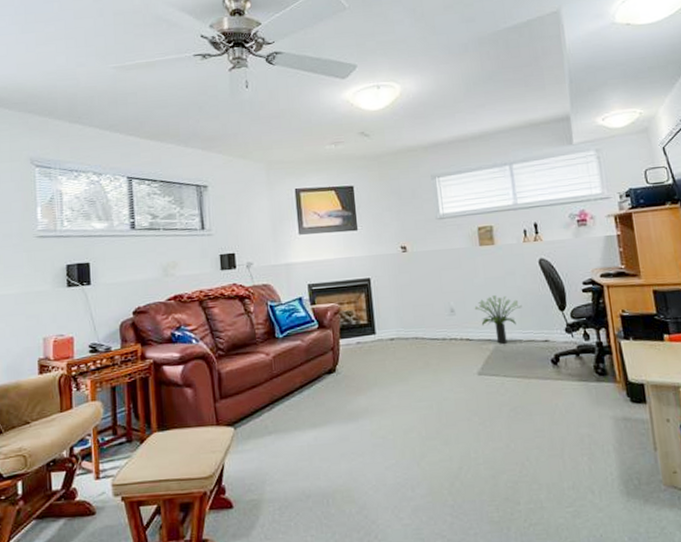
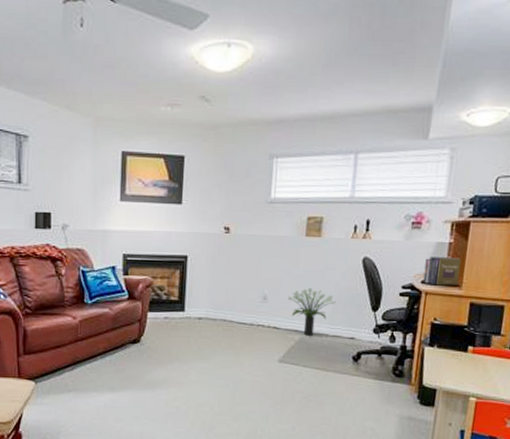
books: none [599,248,637,278] -> present [423,257,461,286]

